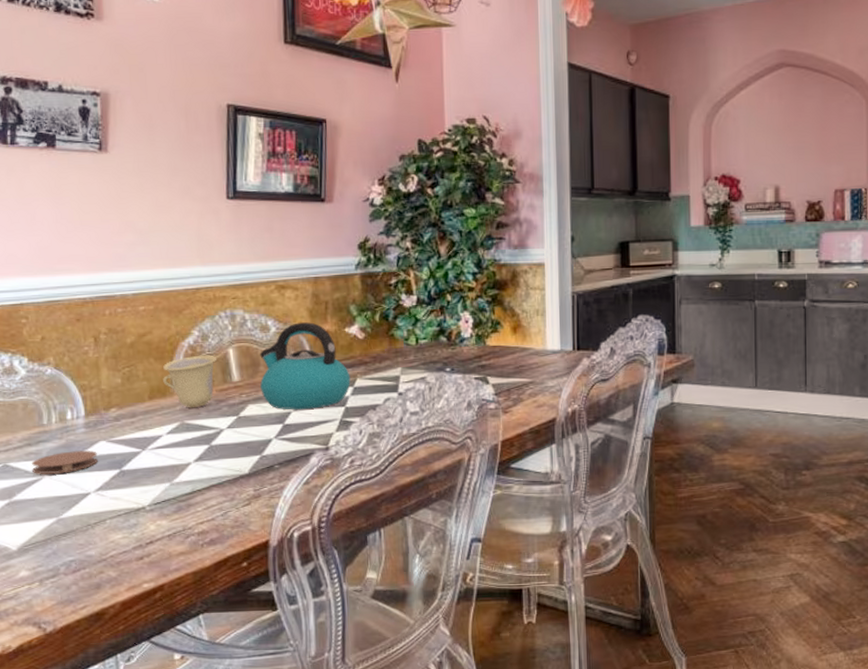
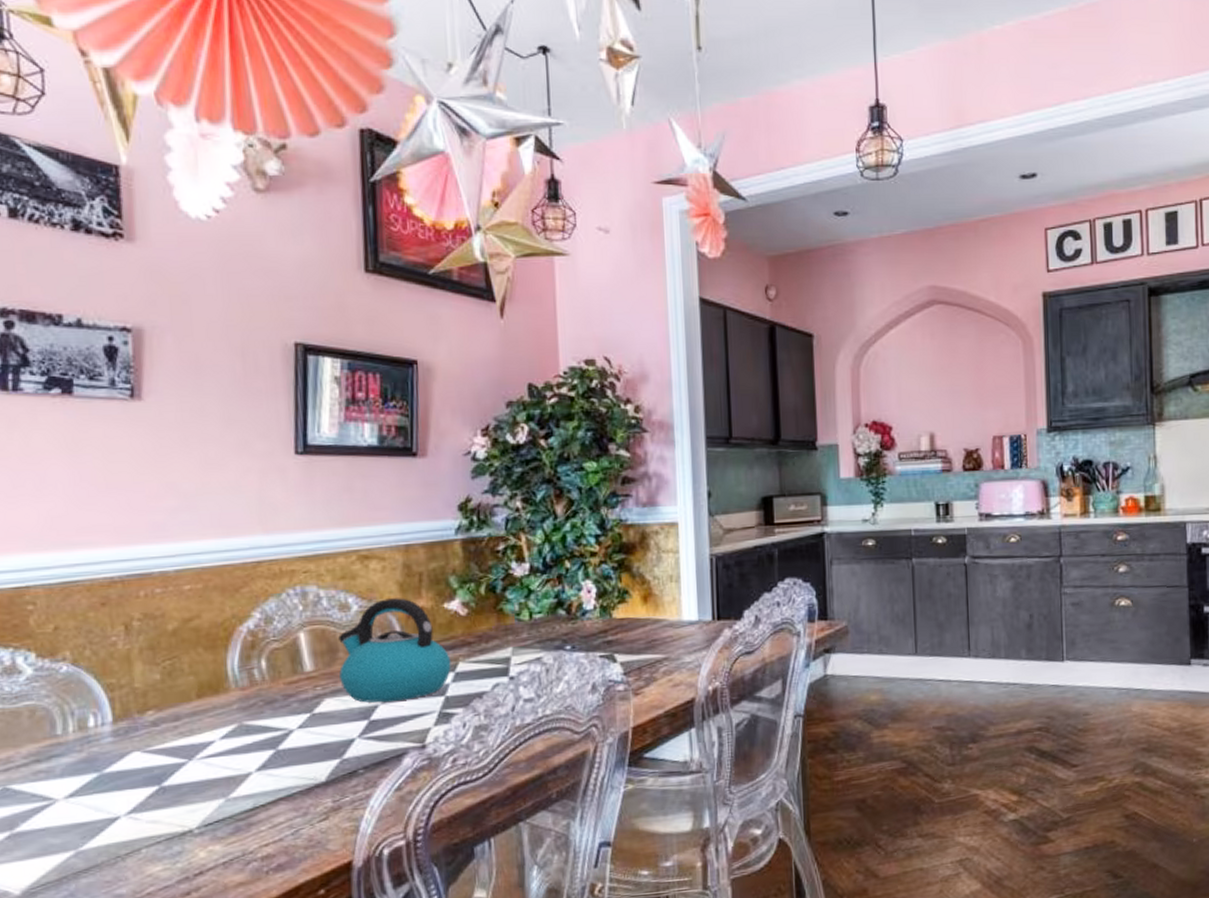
coaster: present [32,451,98,474] -> none [41,764,130,797]
cup: present [162,355,217,408] -> none [214,641,285,706]

